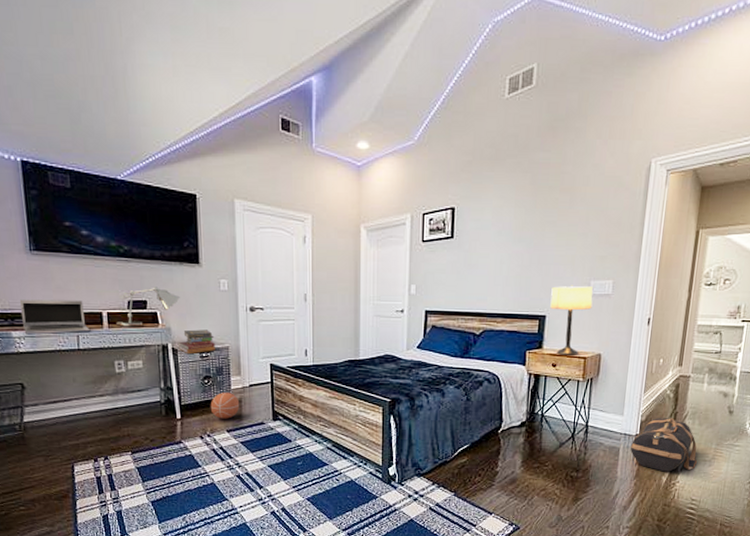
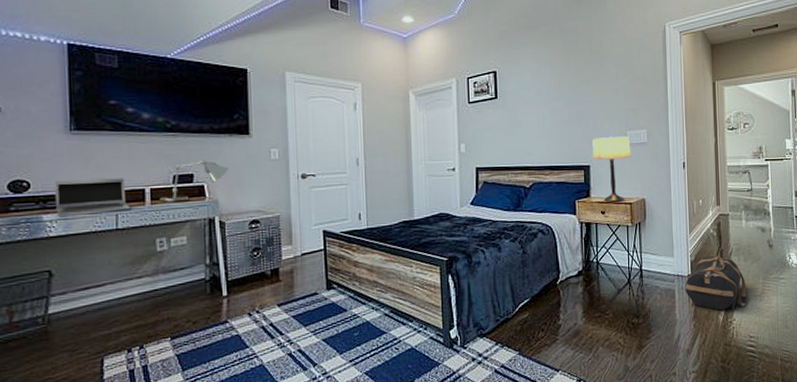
books: present [179,329,215,355] -> none [226,200,265,227]
basketball: present [210,392,240,419] -> none [259,263,292,293]

